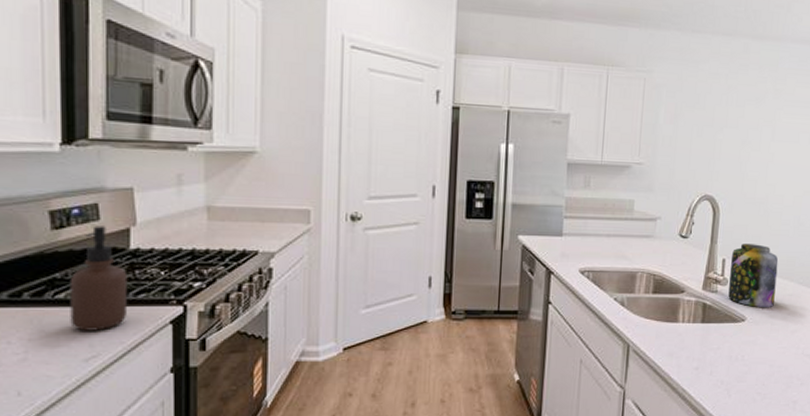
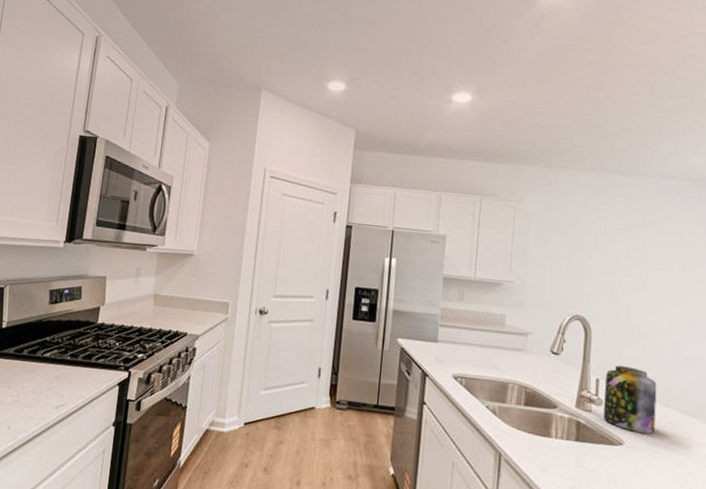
soap dispenser: present [69,225,128,331] -> none [50,303,94,385]

